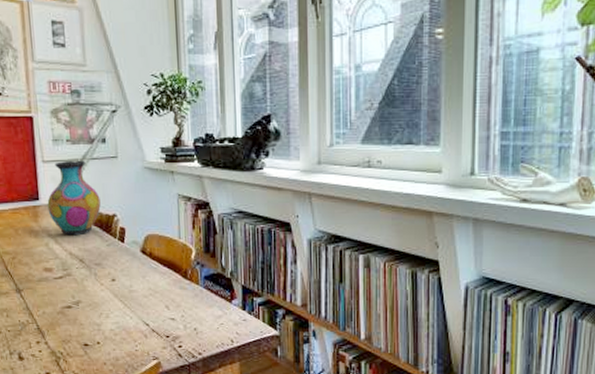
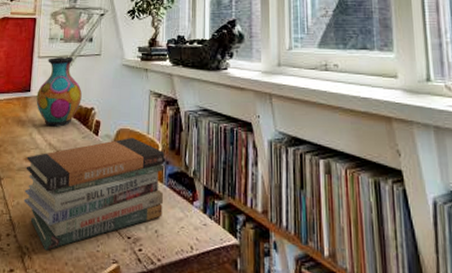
book stack: none [46,242,201,353] -> present [23,137,165,250]

